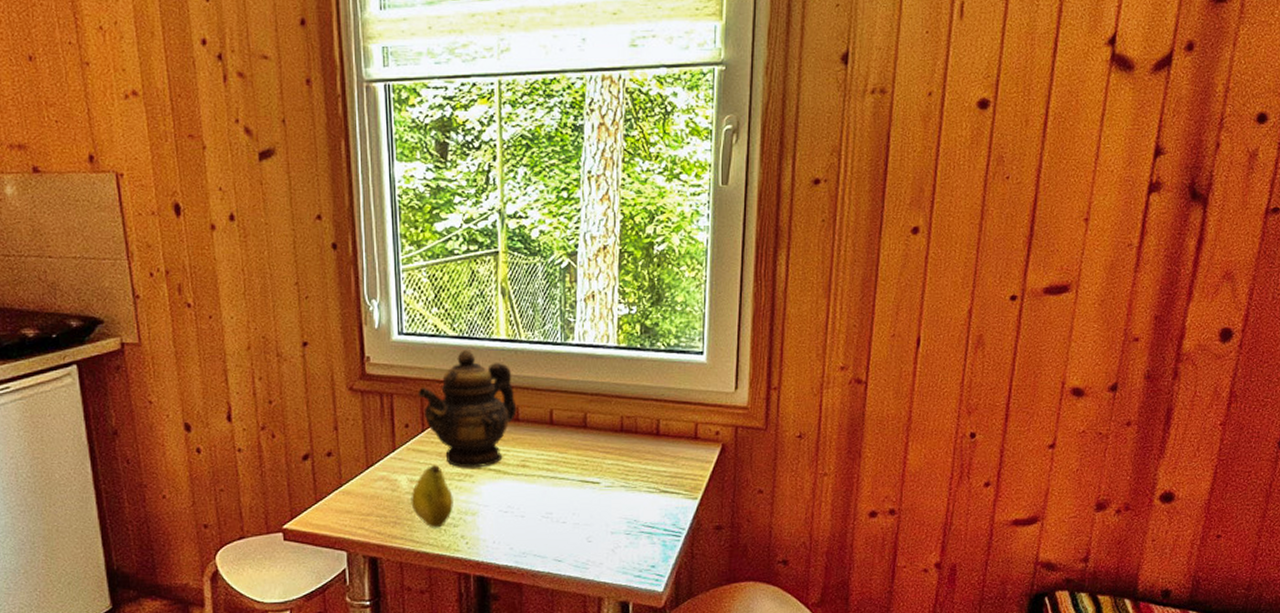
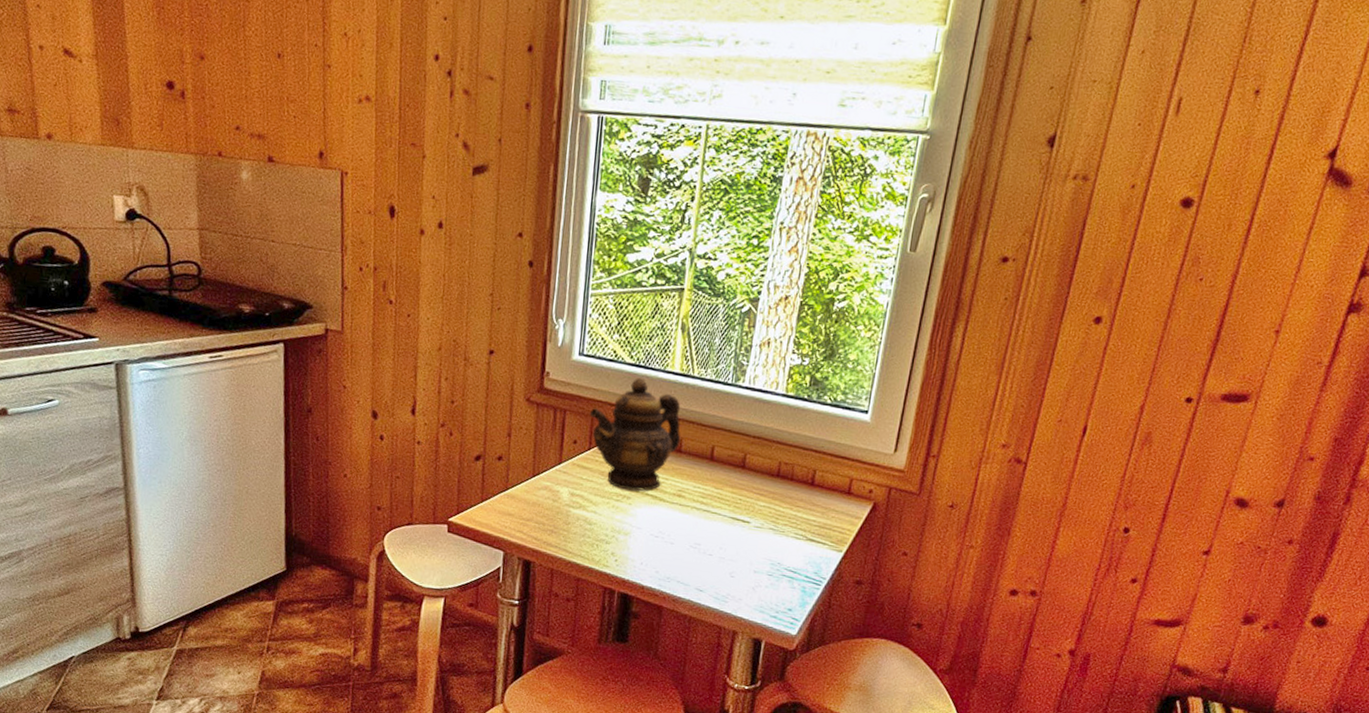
fruit: present [411,465,453,528] -> none [569,482,609,542]

